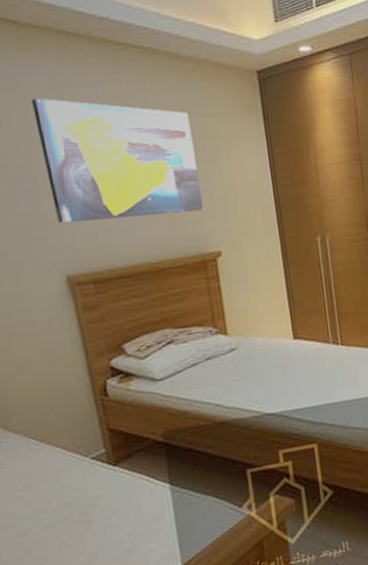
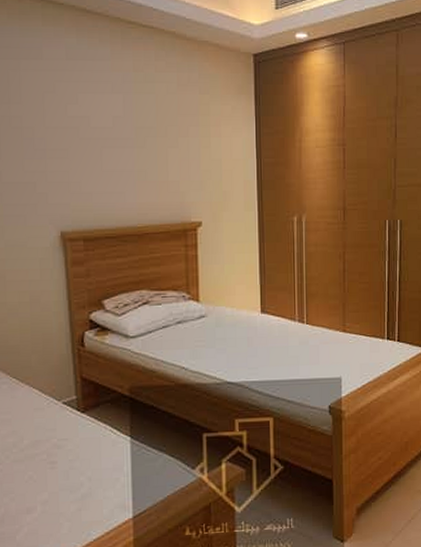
wall art: present [31,98,204,223] -> none [49,69,190,183]

